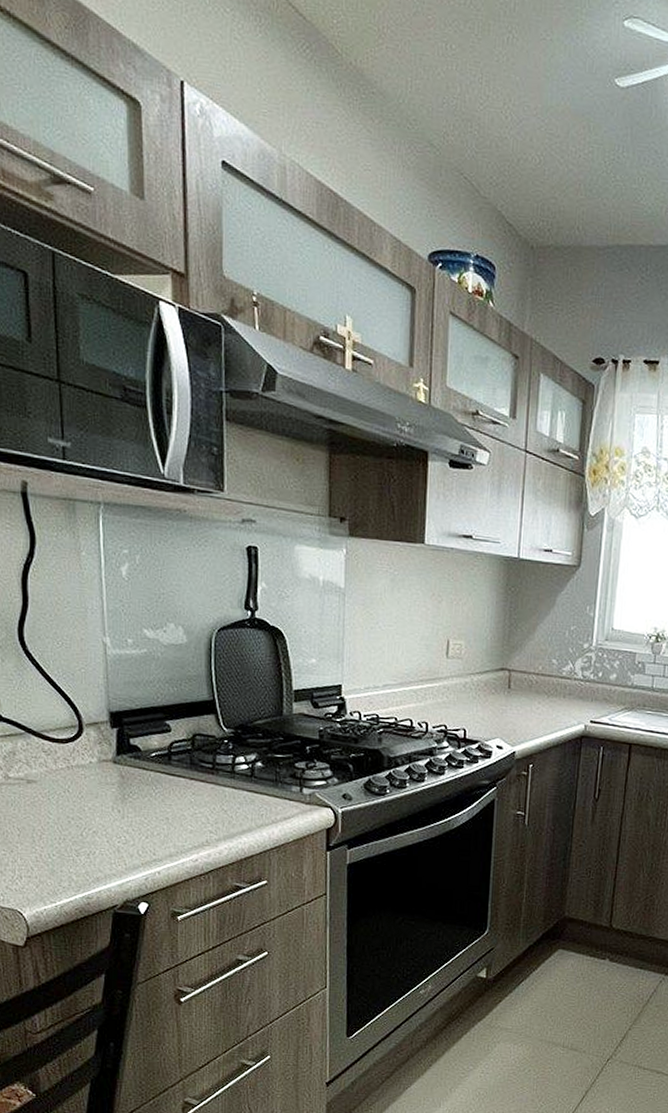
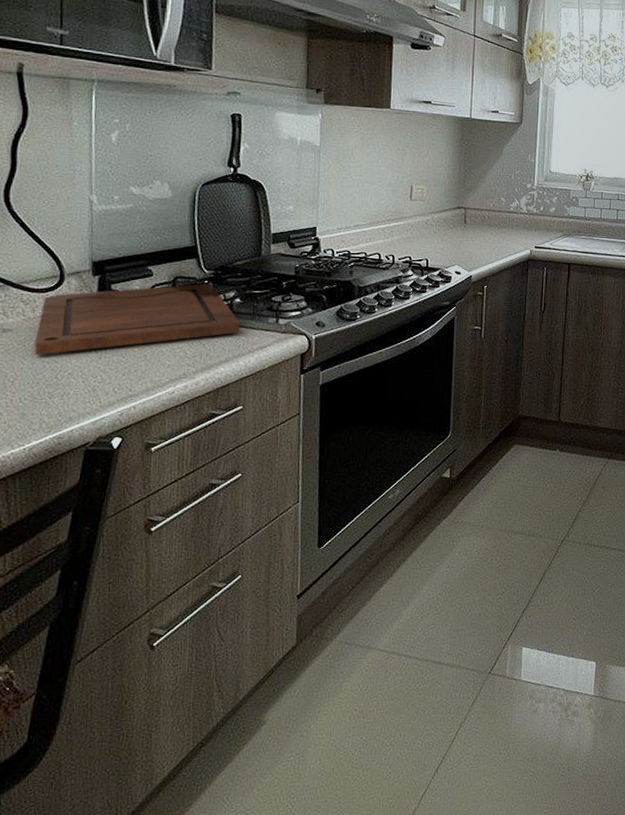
cutting board: none [59,743,263,810] -> present [34,283,240,355]

